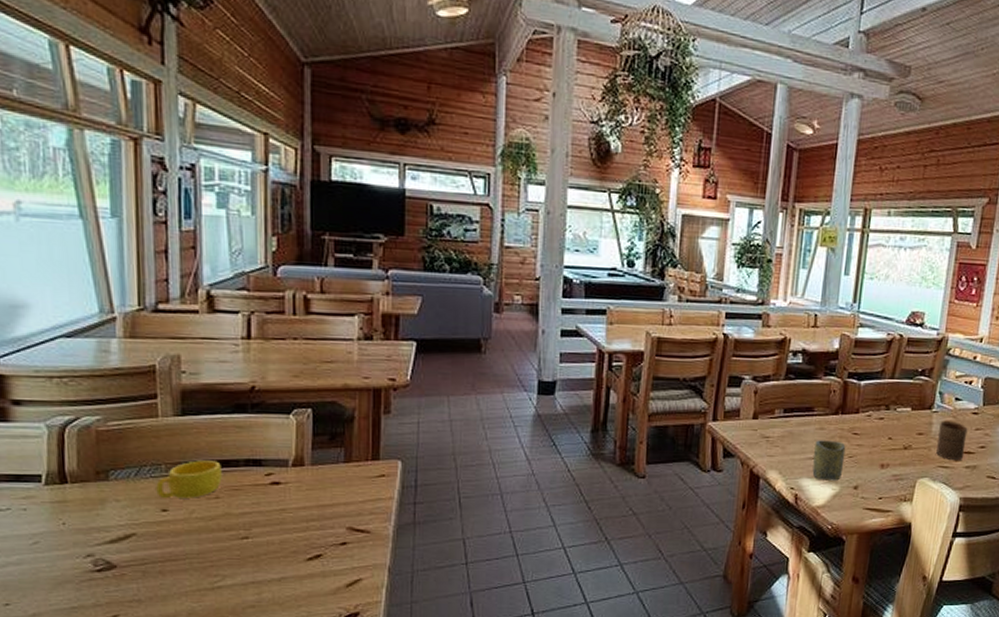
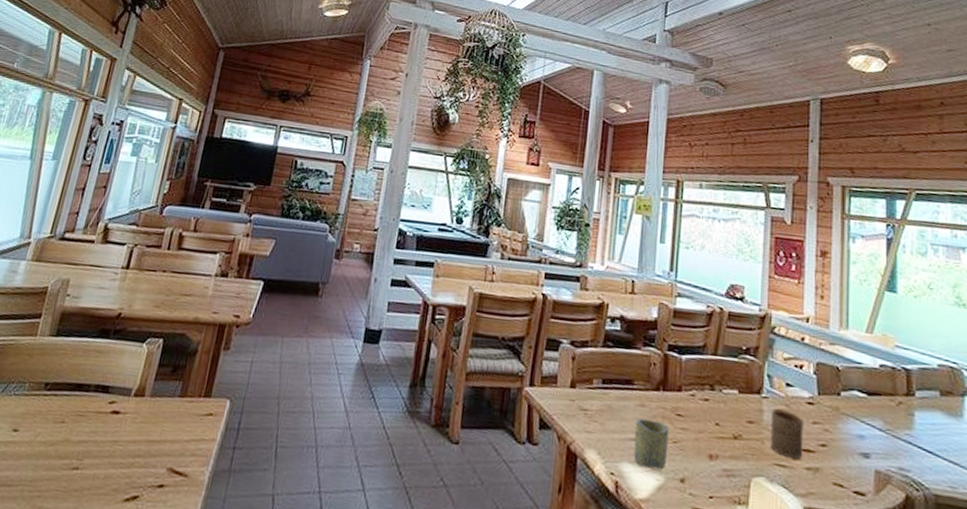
cup: present [156,460,222,499] -> none [13,381,75,421]

